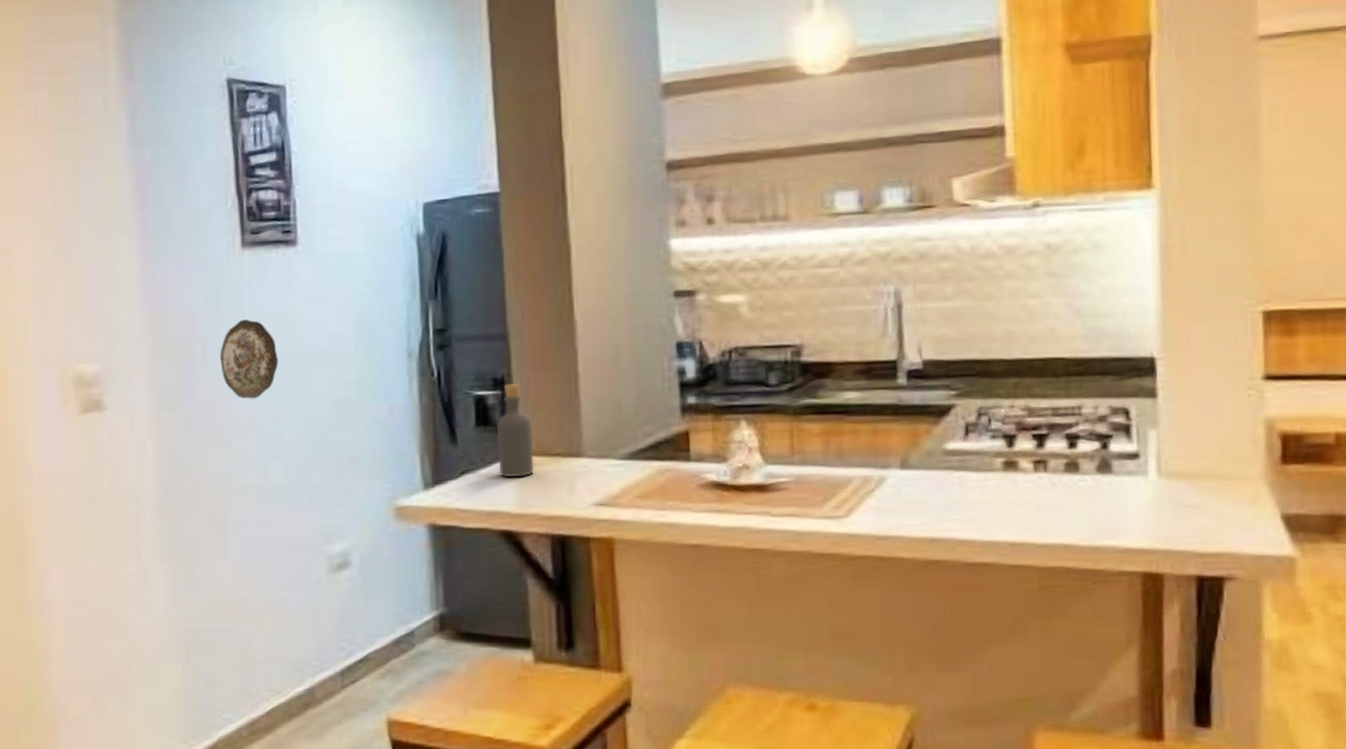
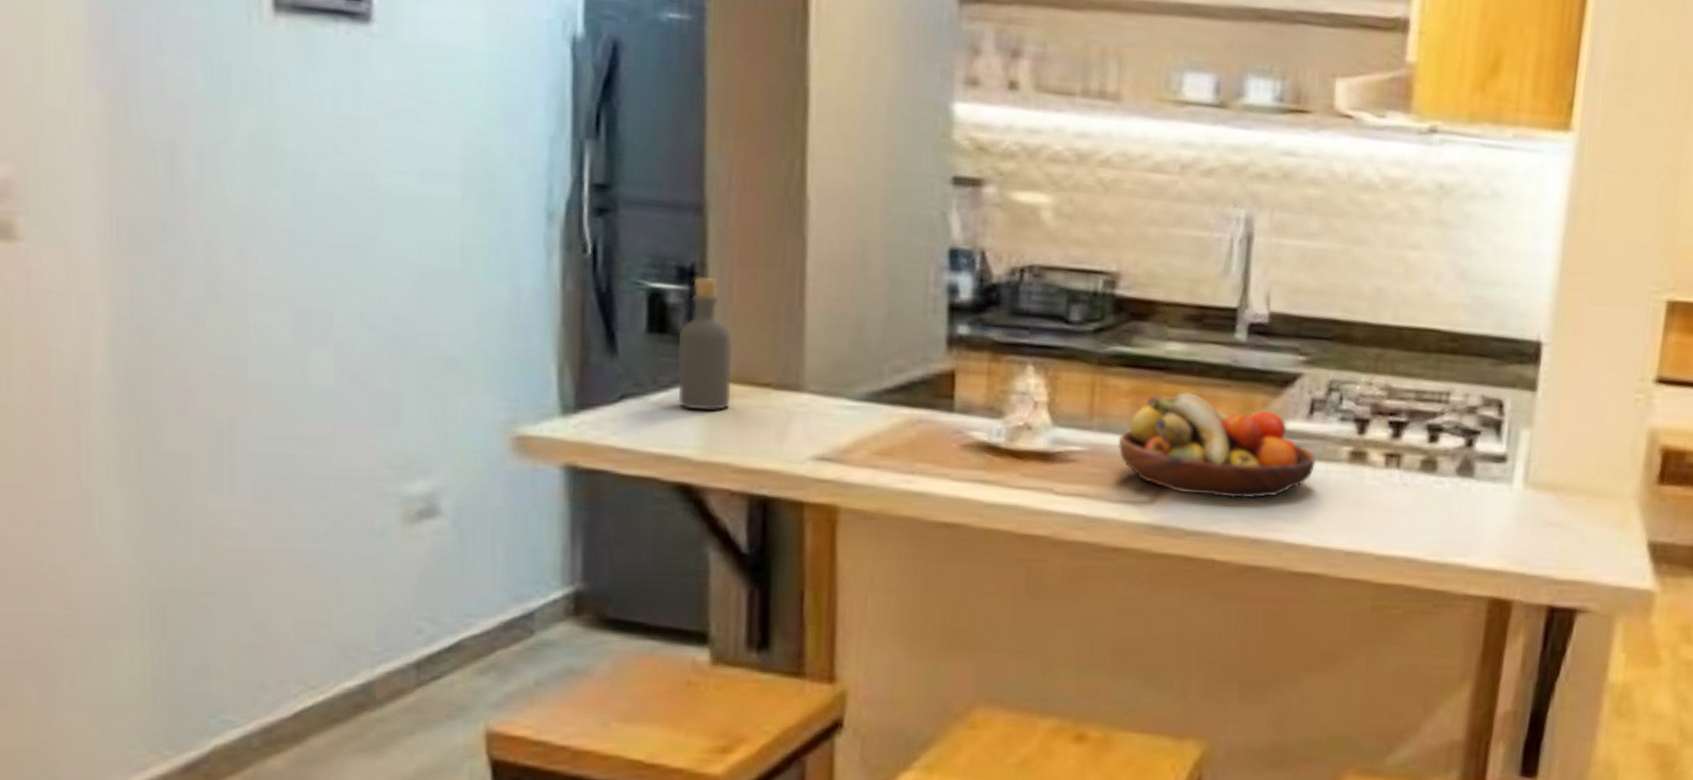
decorative plate: present [220,319,278,399] -> none [230,126,332,253]
fruit bowl: none [815,427,977,508] -> present [1117,391,1317,499]

